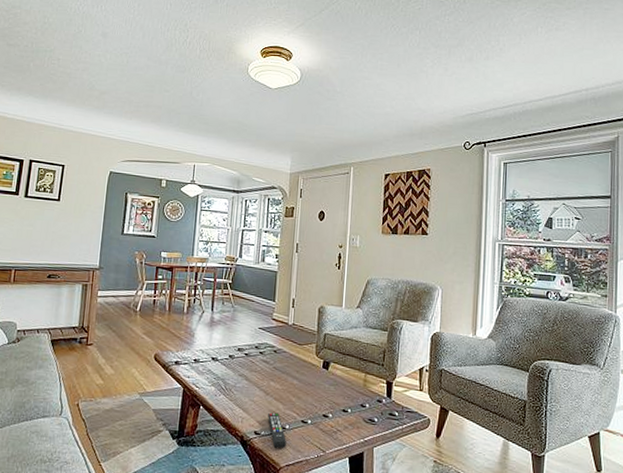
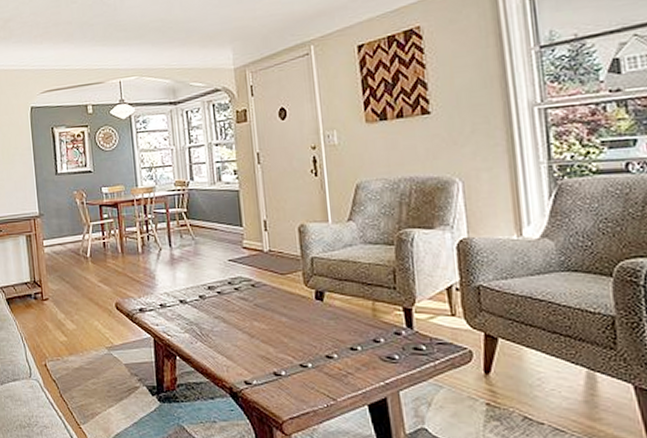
remote control: present [268,412,286,448] -> none [257,358,286,399]

